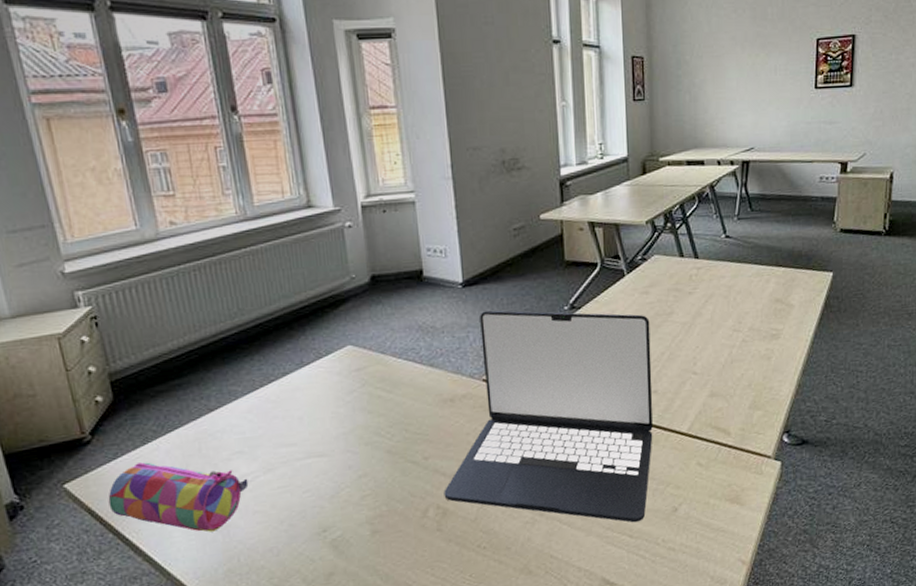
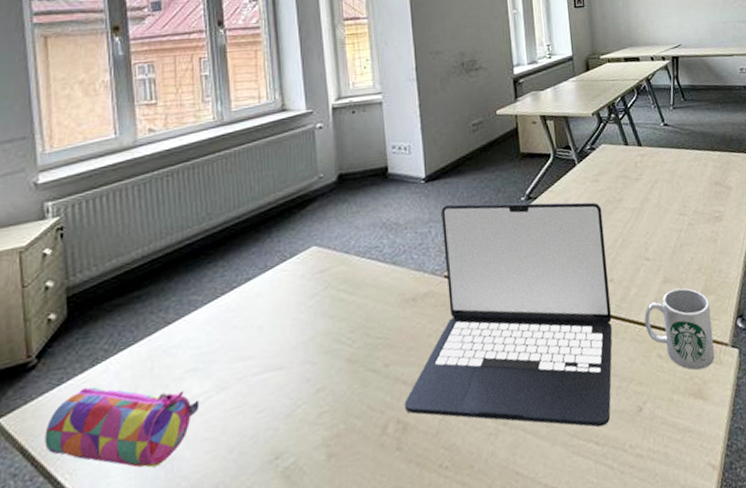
mug: none [687,402,756,479] -> present [644,288,715,370]

